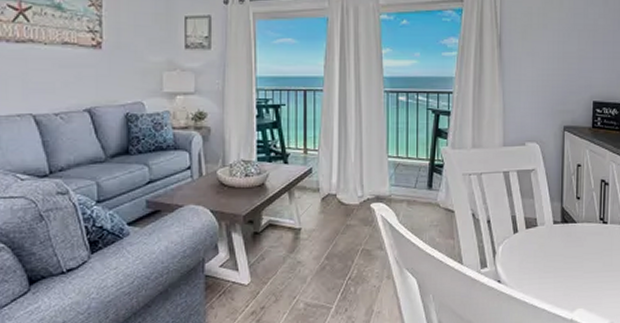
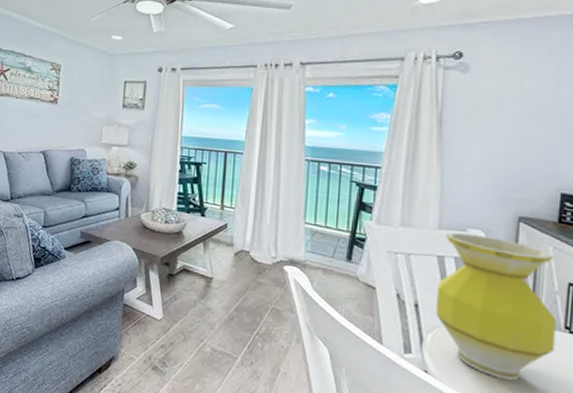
vase: none [505,147,594,274] -> present [436,232,557,381]

